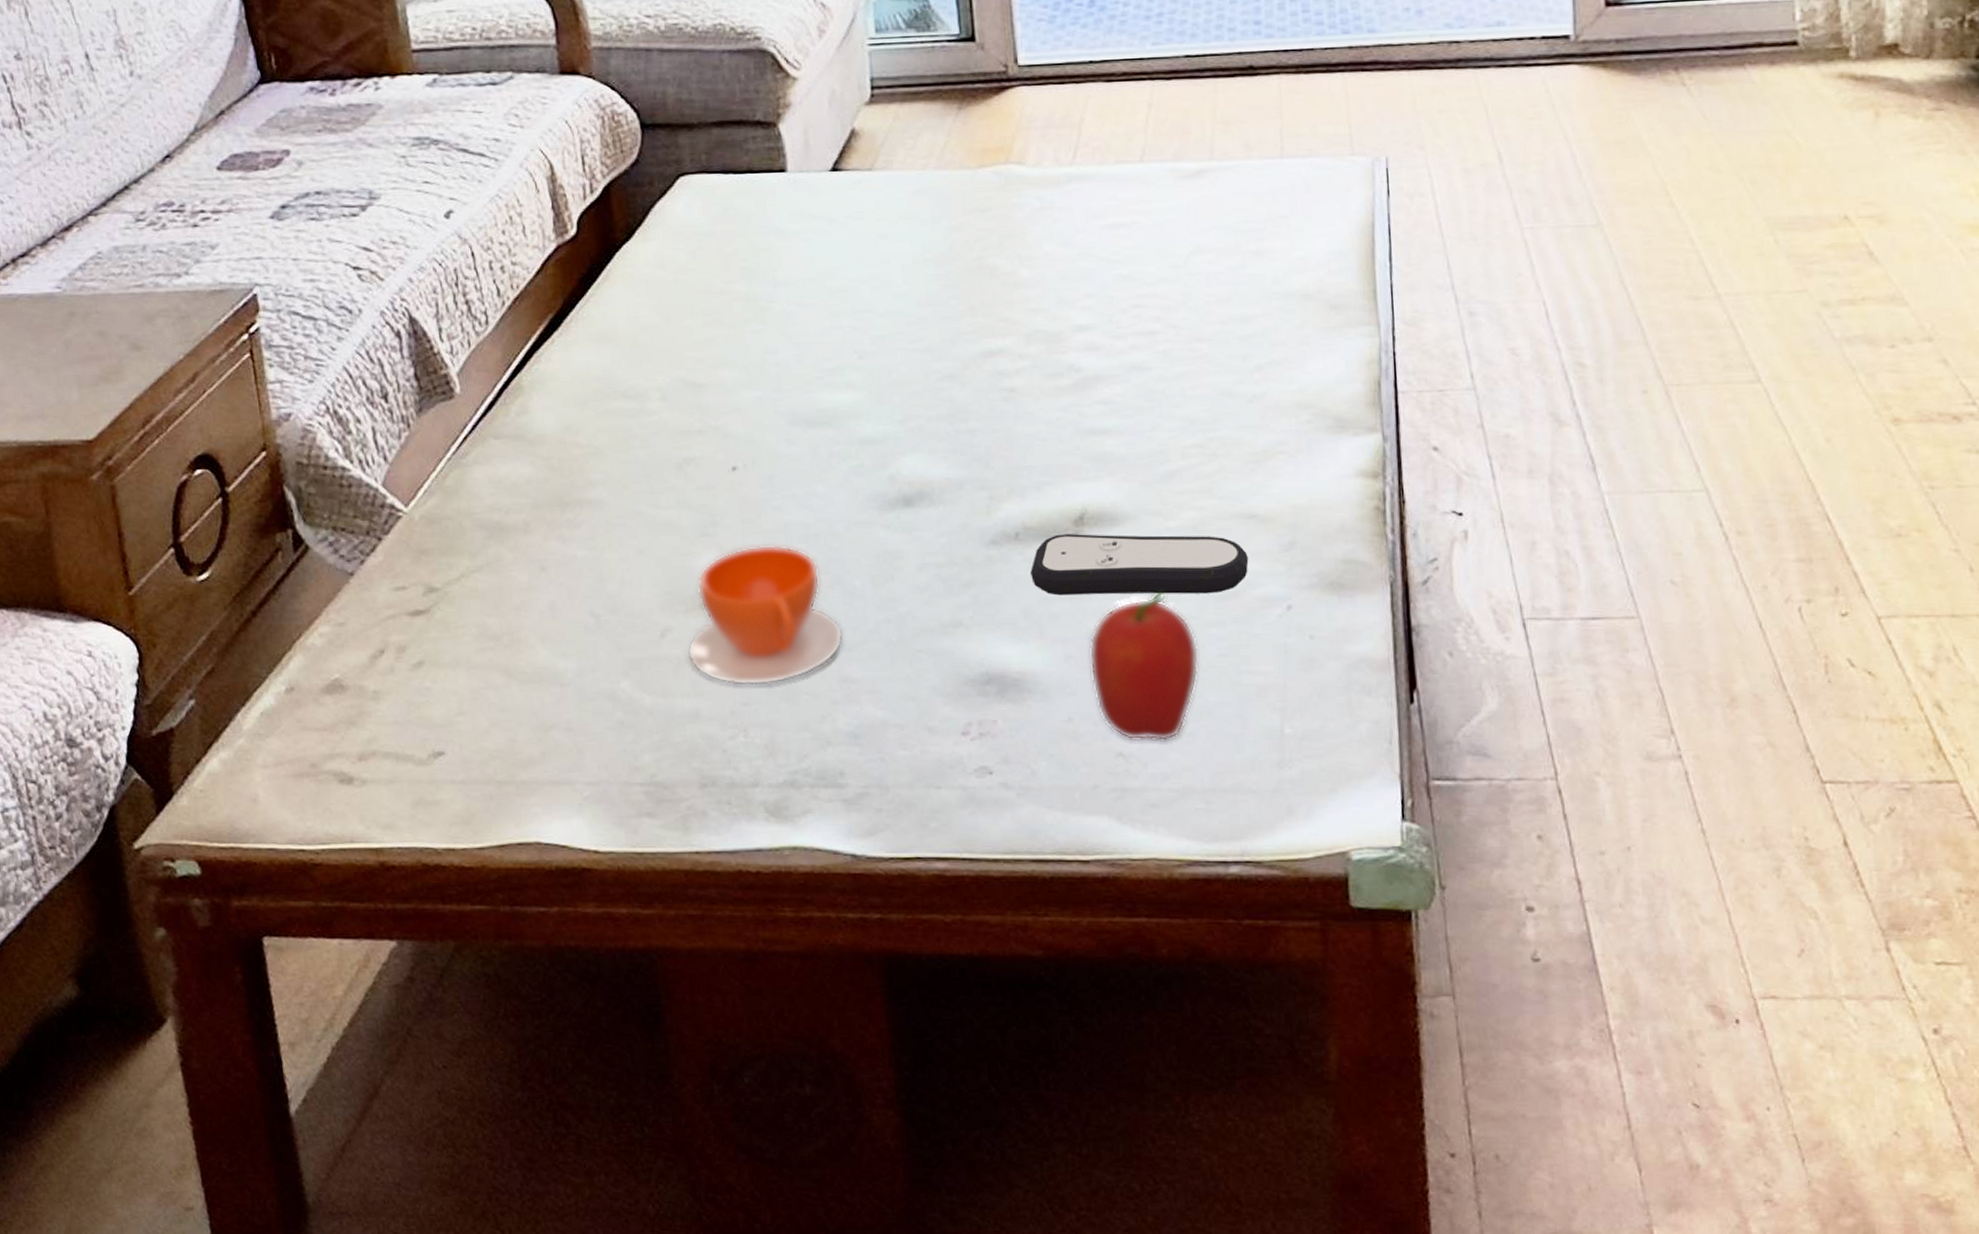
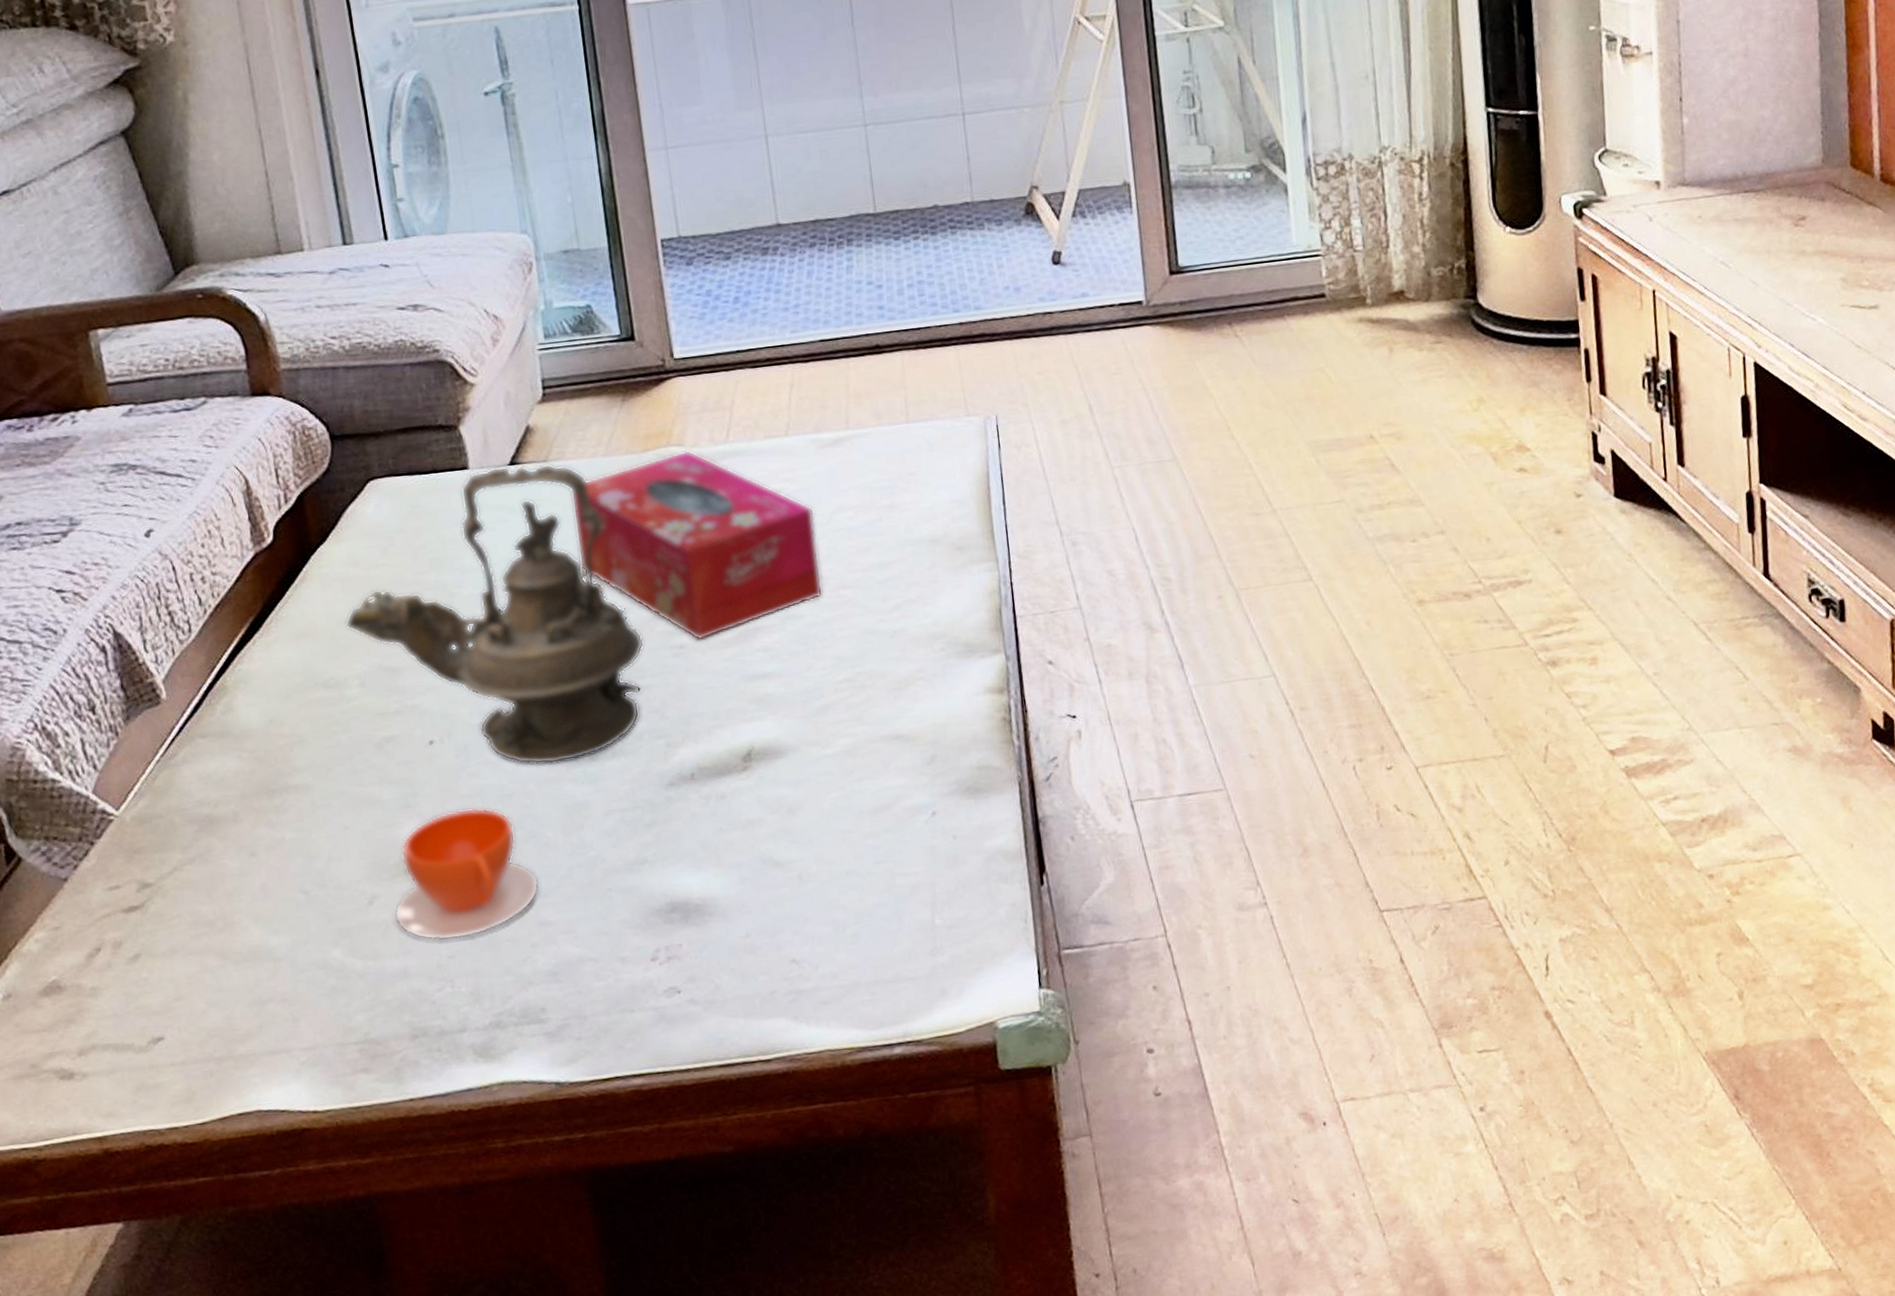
teapot: none [648,172,971,506] -> present [345,463,645,765]
tissue box: none [897,169,1175,385] -> present [570,449,824,640]
remote control: present [1030,534,1249,596] -> none [706,758,897,826]
fruit: present [1088,593,1200,742] -> none [761,813,859,947]

